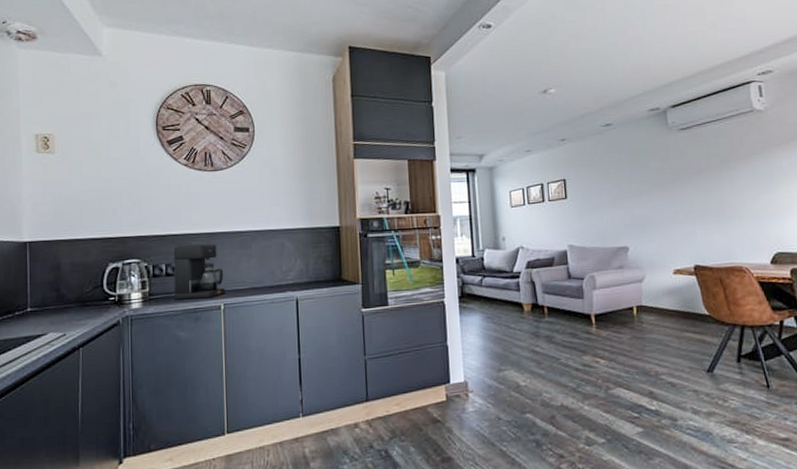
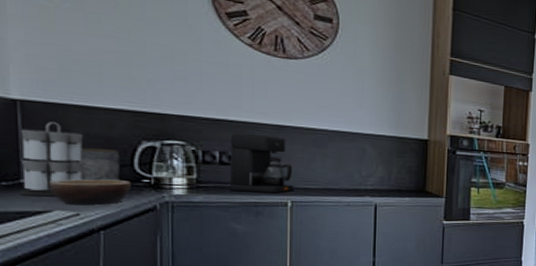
spice rack: none [26,256,70,322] -> present [19,122,85,197]
bowl: none [46,300,102,327] -> present [49,179,132,205]
jar: none [65,274,93,305] -> present [77,148,120,182]

